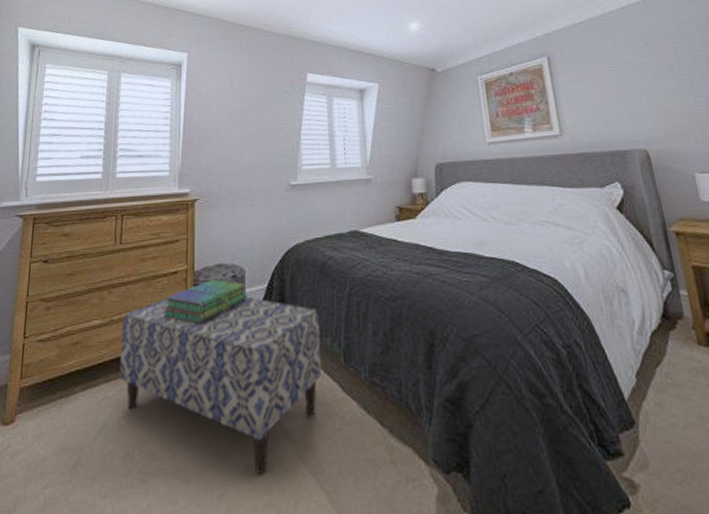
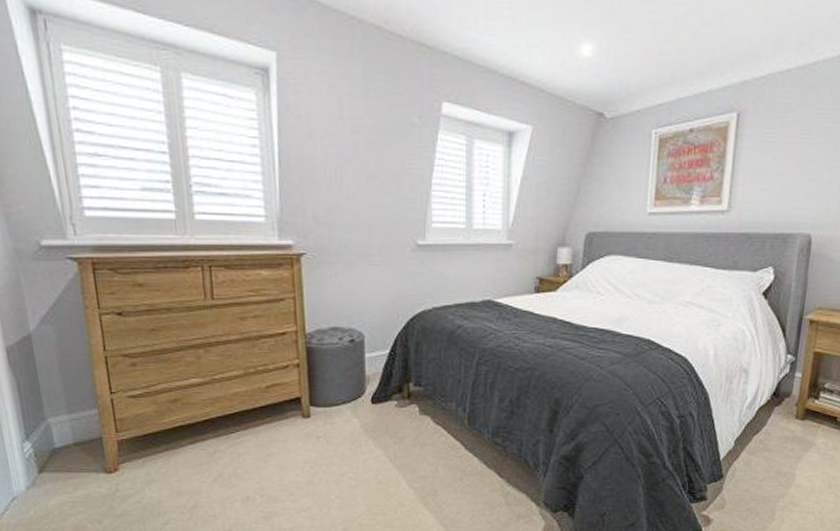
bench: present [119,296,322,475] -> none [226,359,445,514]
stack of books: present [163,280,247,324] -> none [272,343,367,386]

